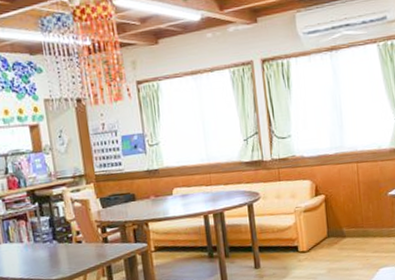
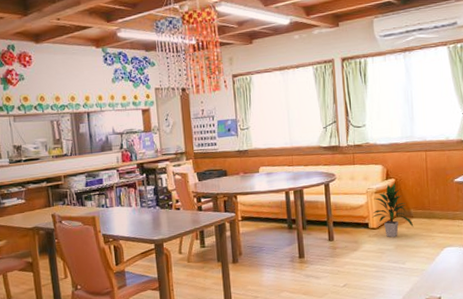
indoor plant: none [301,199,347,261] -> present [372,183,414,238]

